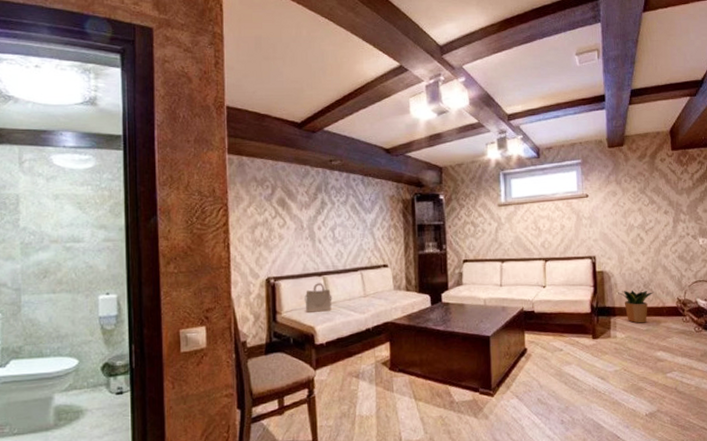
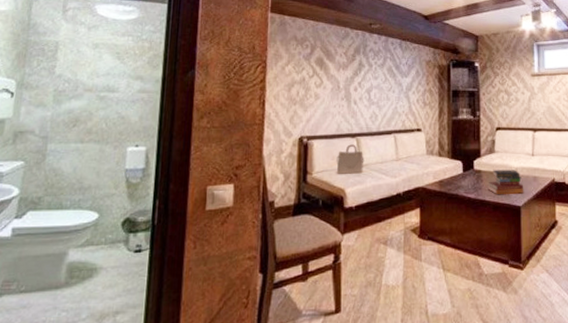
books: none [456,301,493,326] -> present [487,170,524,195]

